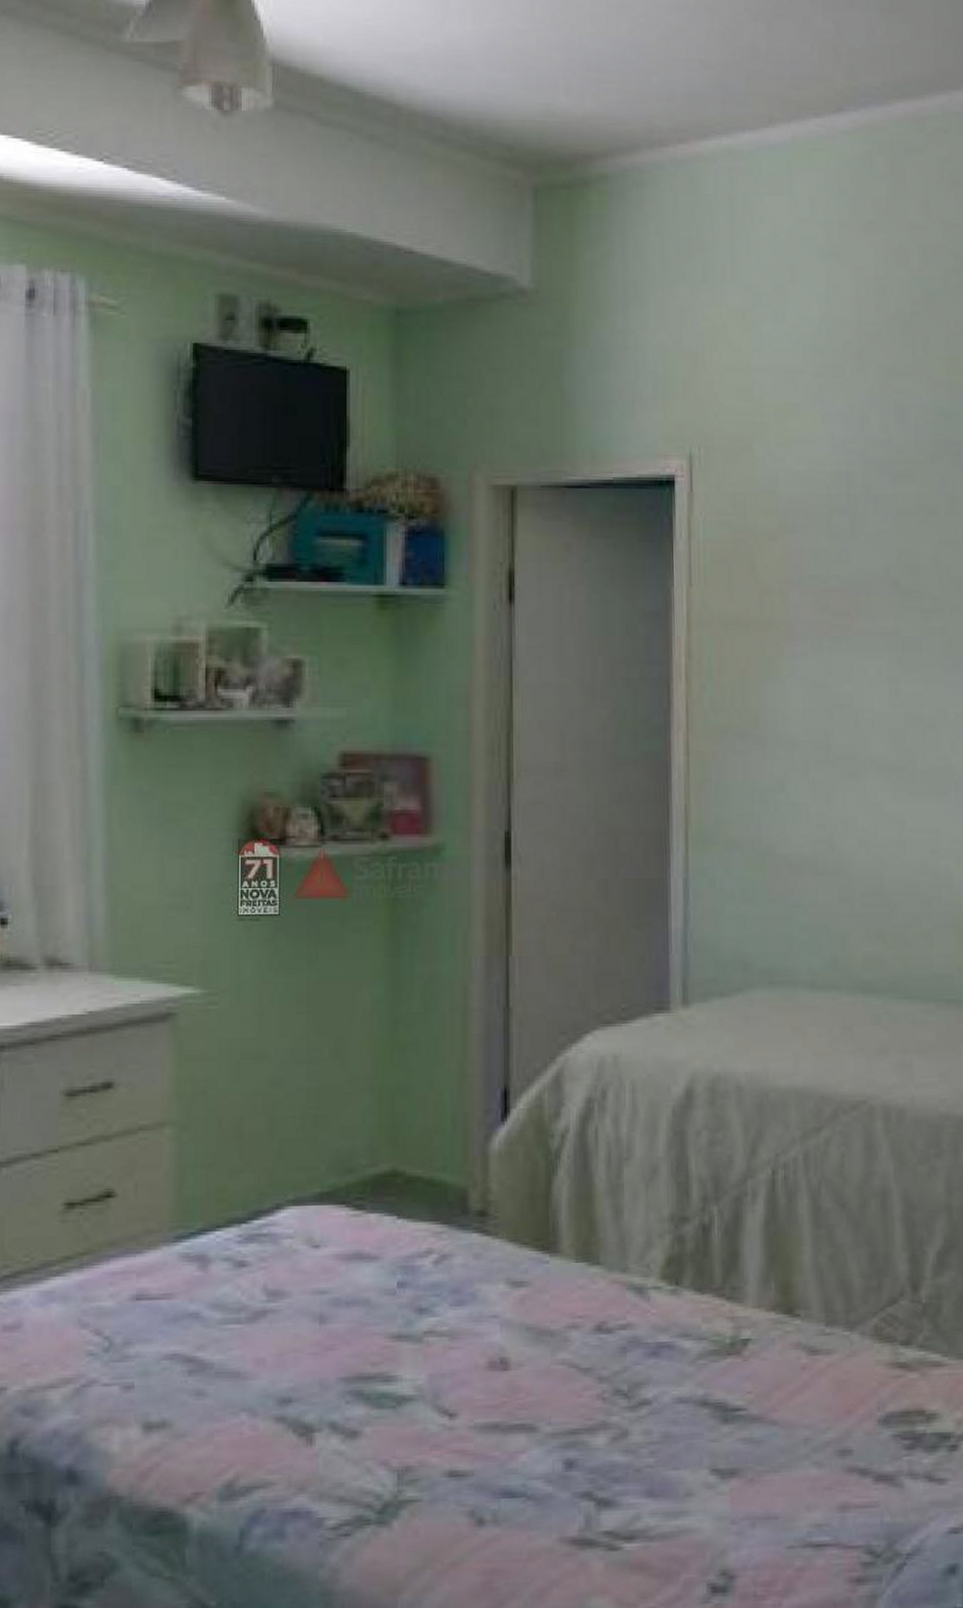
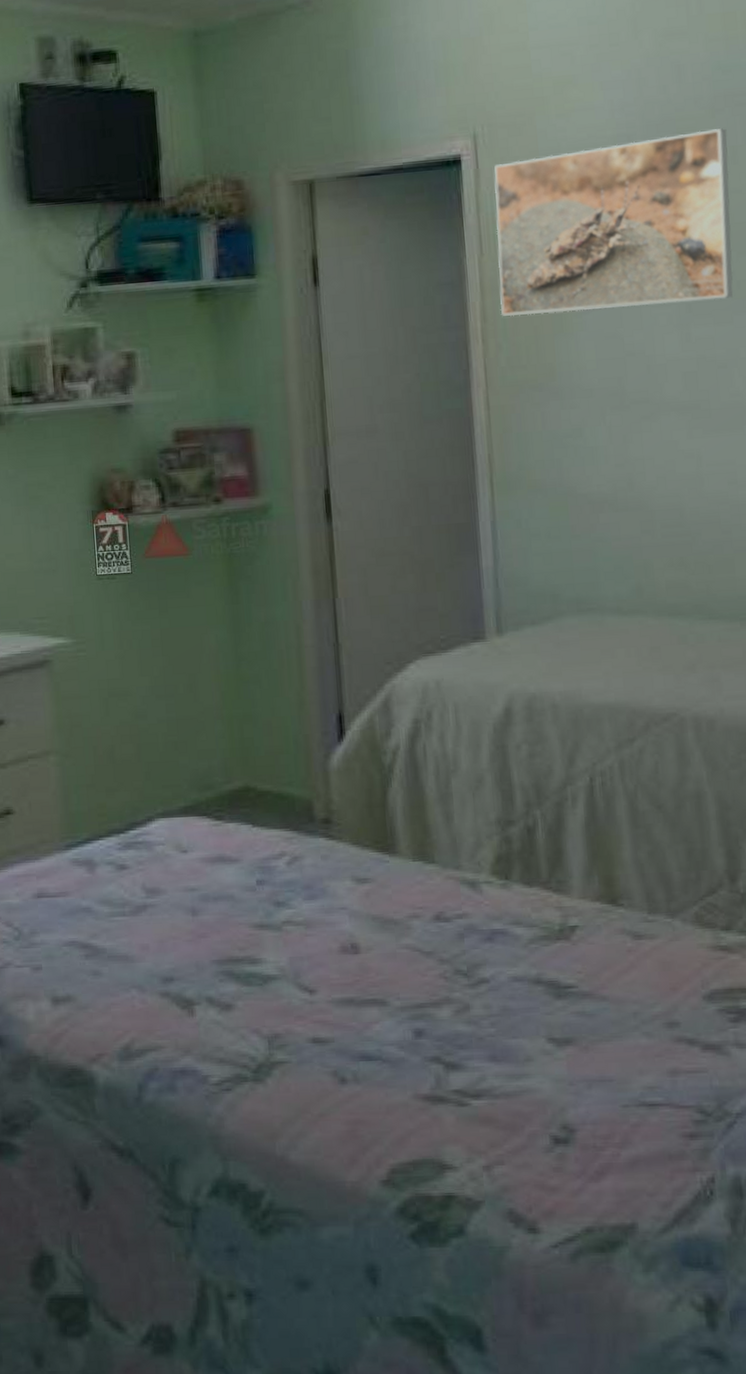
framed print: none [706,475,946,655] -> present [494,127,733,317]

